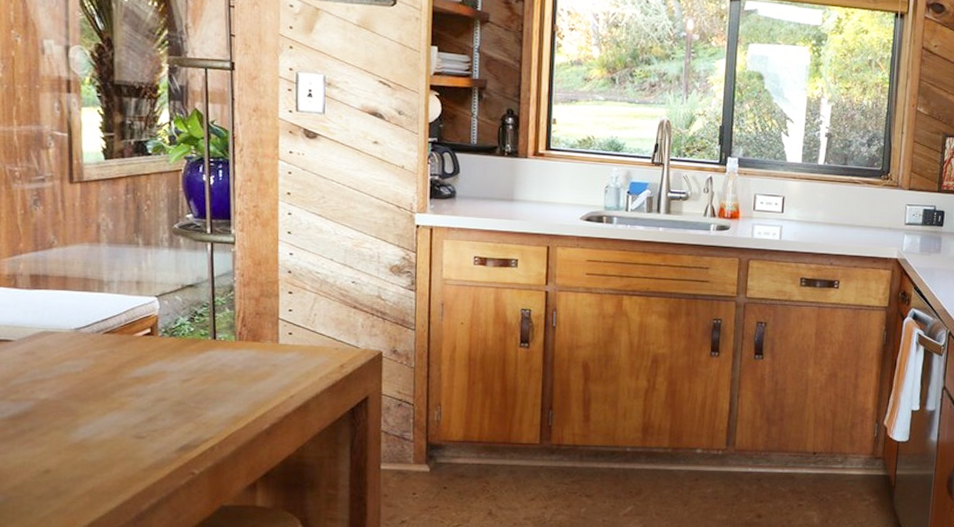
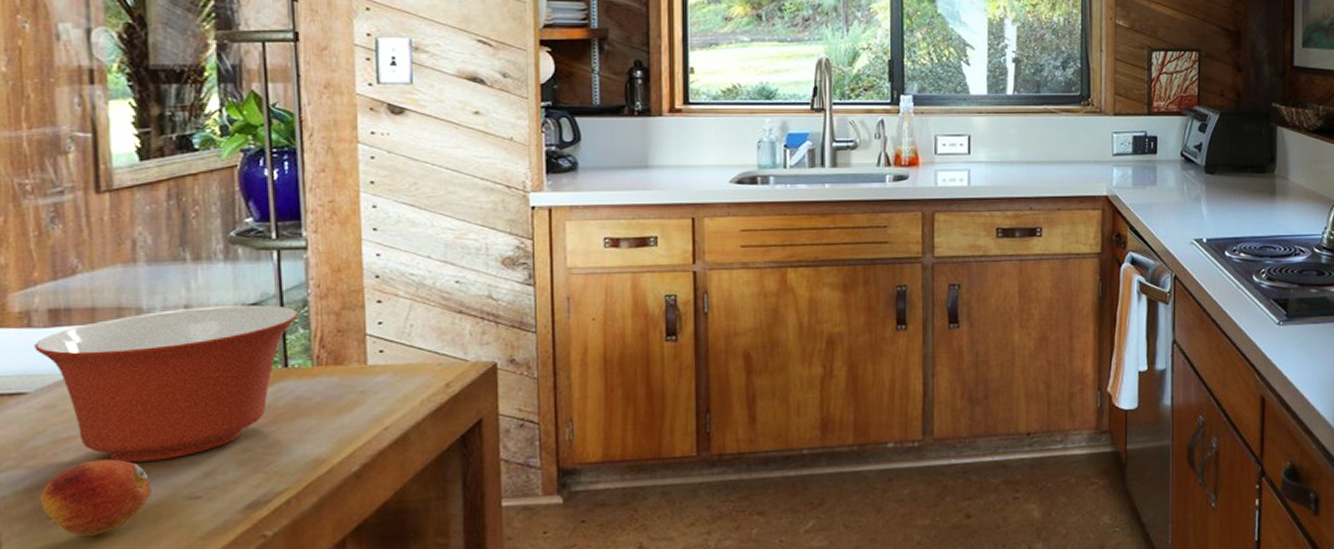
mixing bowl: none [19,284,226,405] -> present [35,305,299,462]
fruit: none [20,399,106,459] -> present [39,459,151,536]

